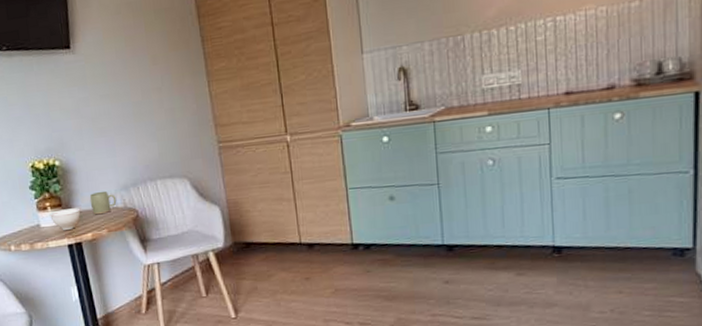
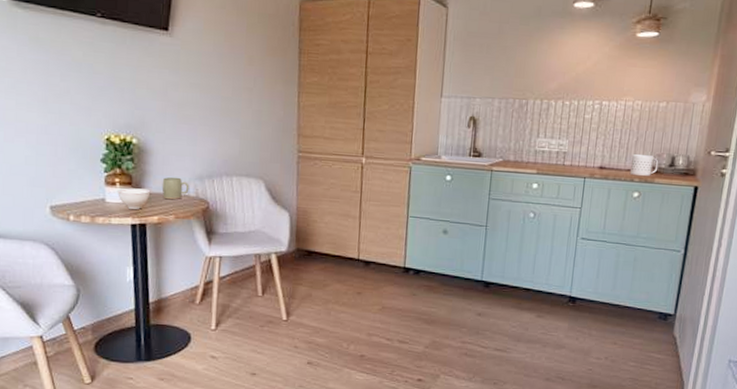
mug: none [604,67,642,95] -> present [629,154,659,177]

